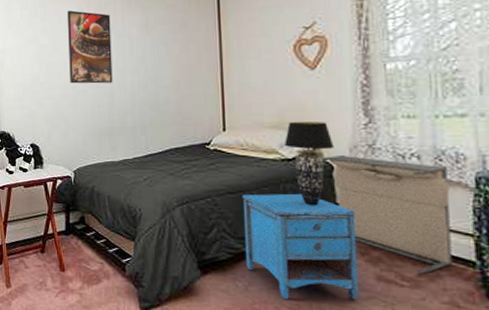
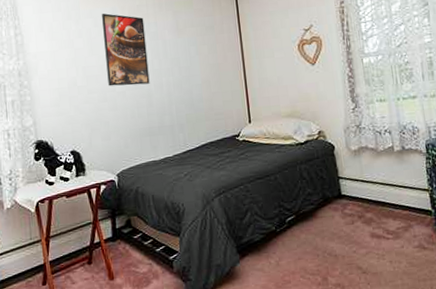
nightstand: present [242,193,358,301] -> none [268,172,360,268]
table lamp: present [284,121,334,206] -> none [297,109,334,182]
laundry hamper: present [321,154,453,274] -> none [325,135,418,226]

